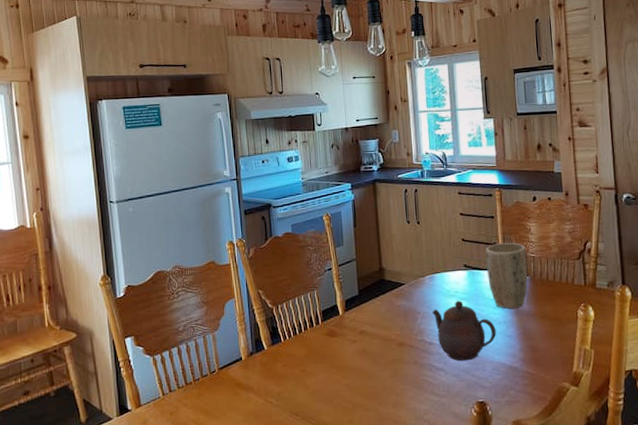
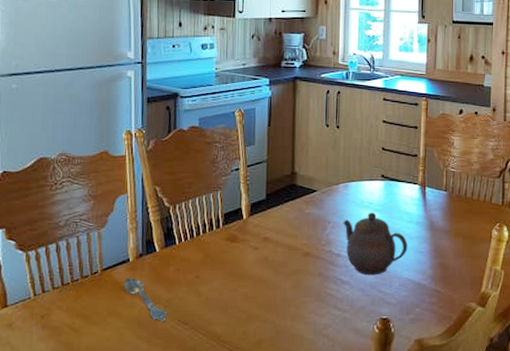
spoon: none [239,375,279,414] -> present [123,278,167,322]
plant pot: present [486,243,528,309] -> none [405,155,447,224]

